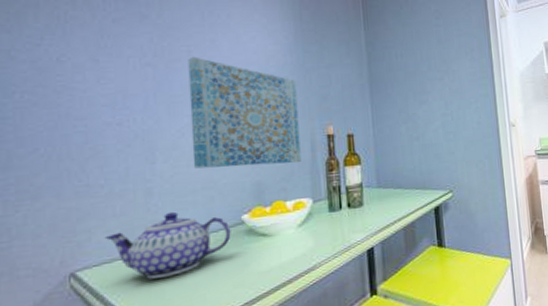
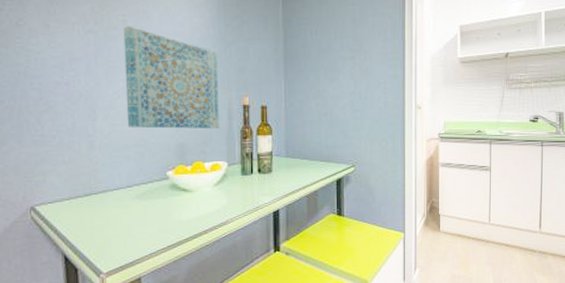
teapot: present [104,211,231,279] -> none [56,163,158,218]

